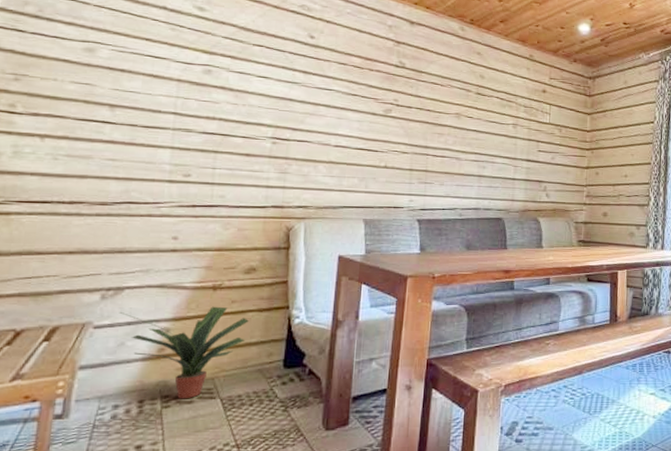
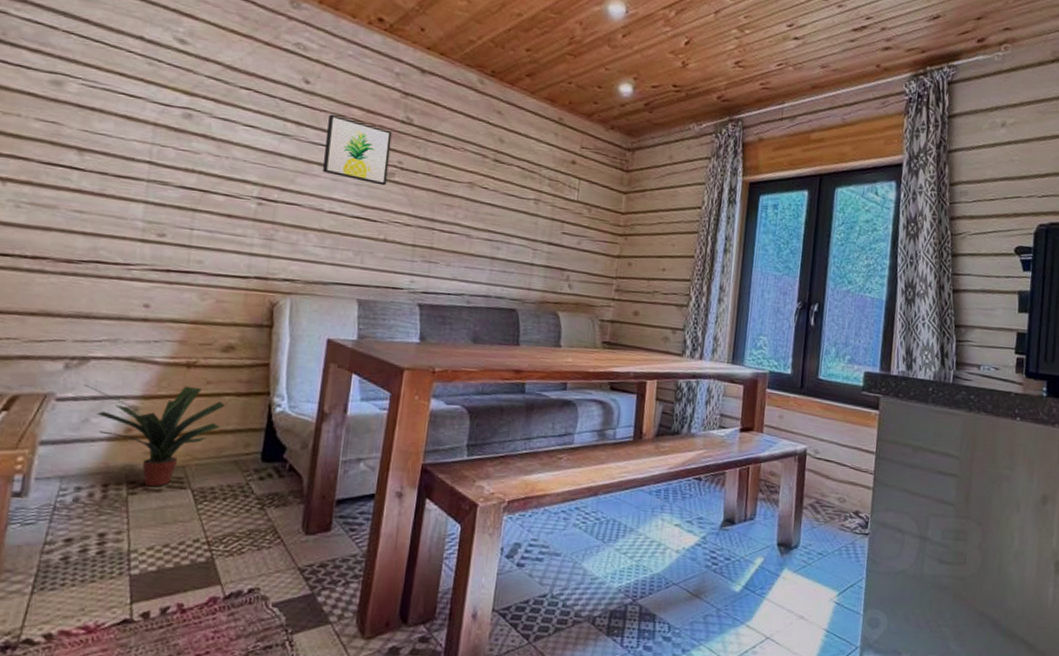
wall art: none [329,63,388,121] -> present [323,114,392,186]

